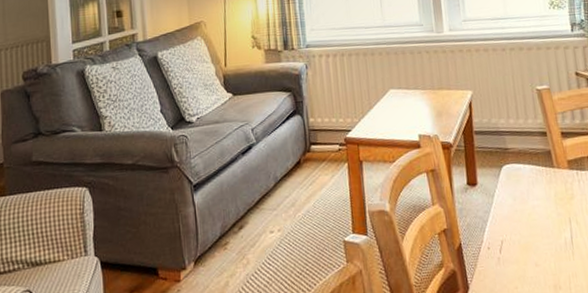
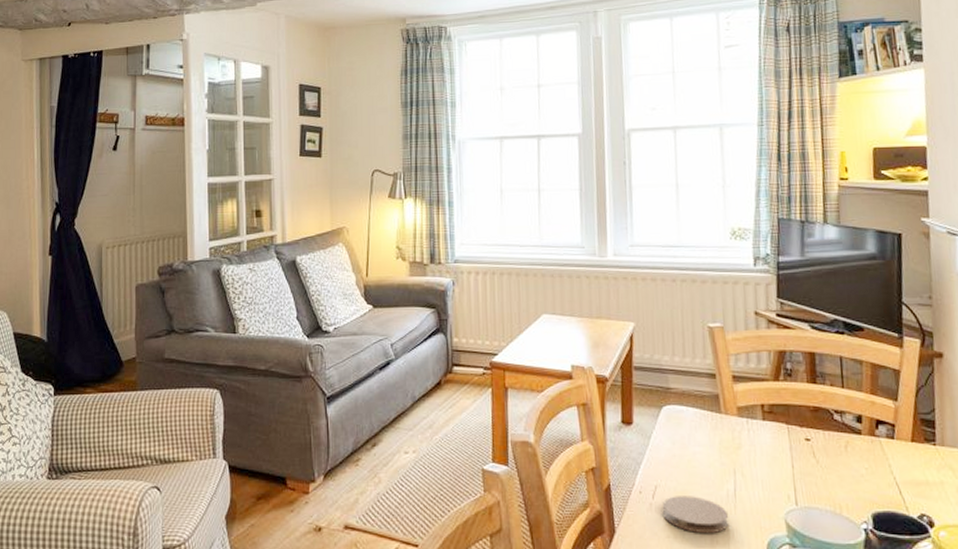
coaster: none [509,247,568,282] -> present [662,496,729,534]

